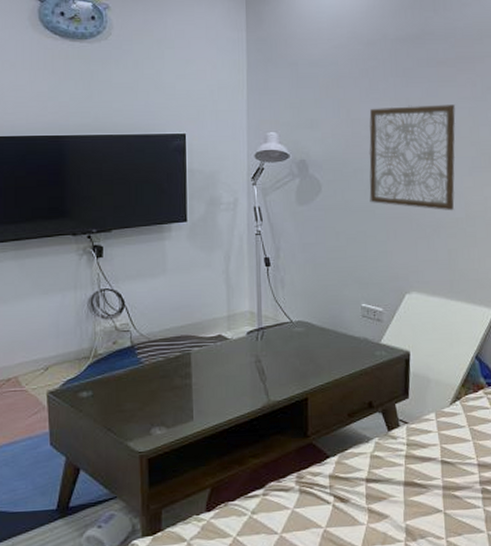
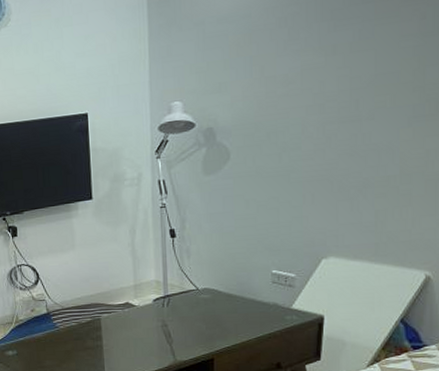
wall art: present [369,104,456,211] -> none [284,45,395,169]

